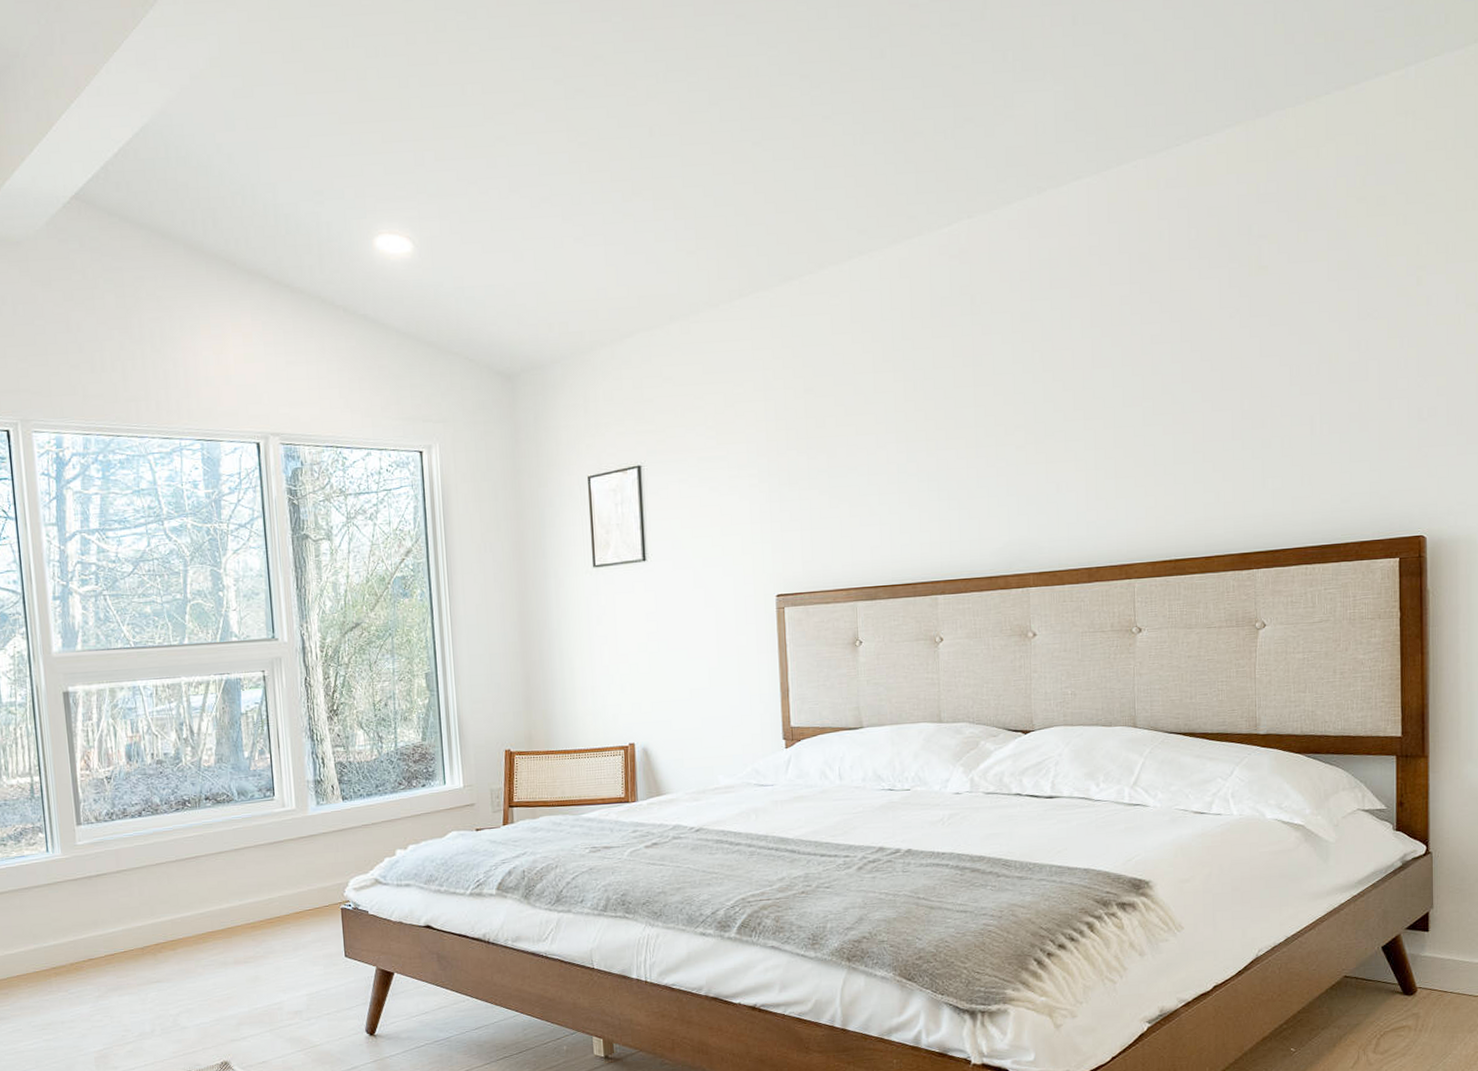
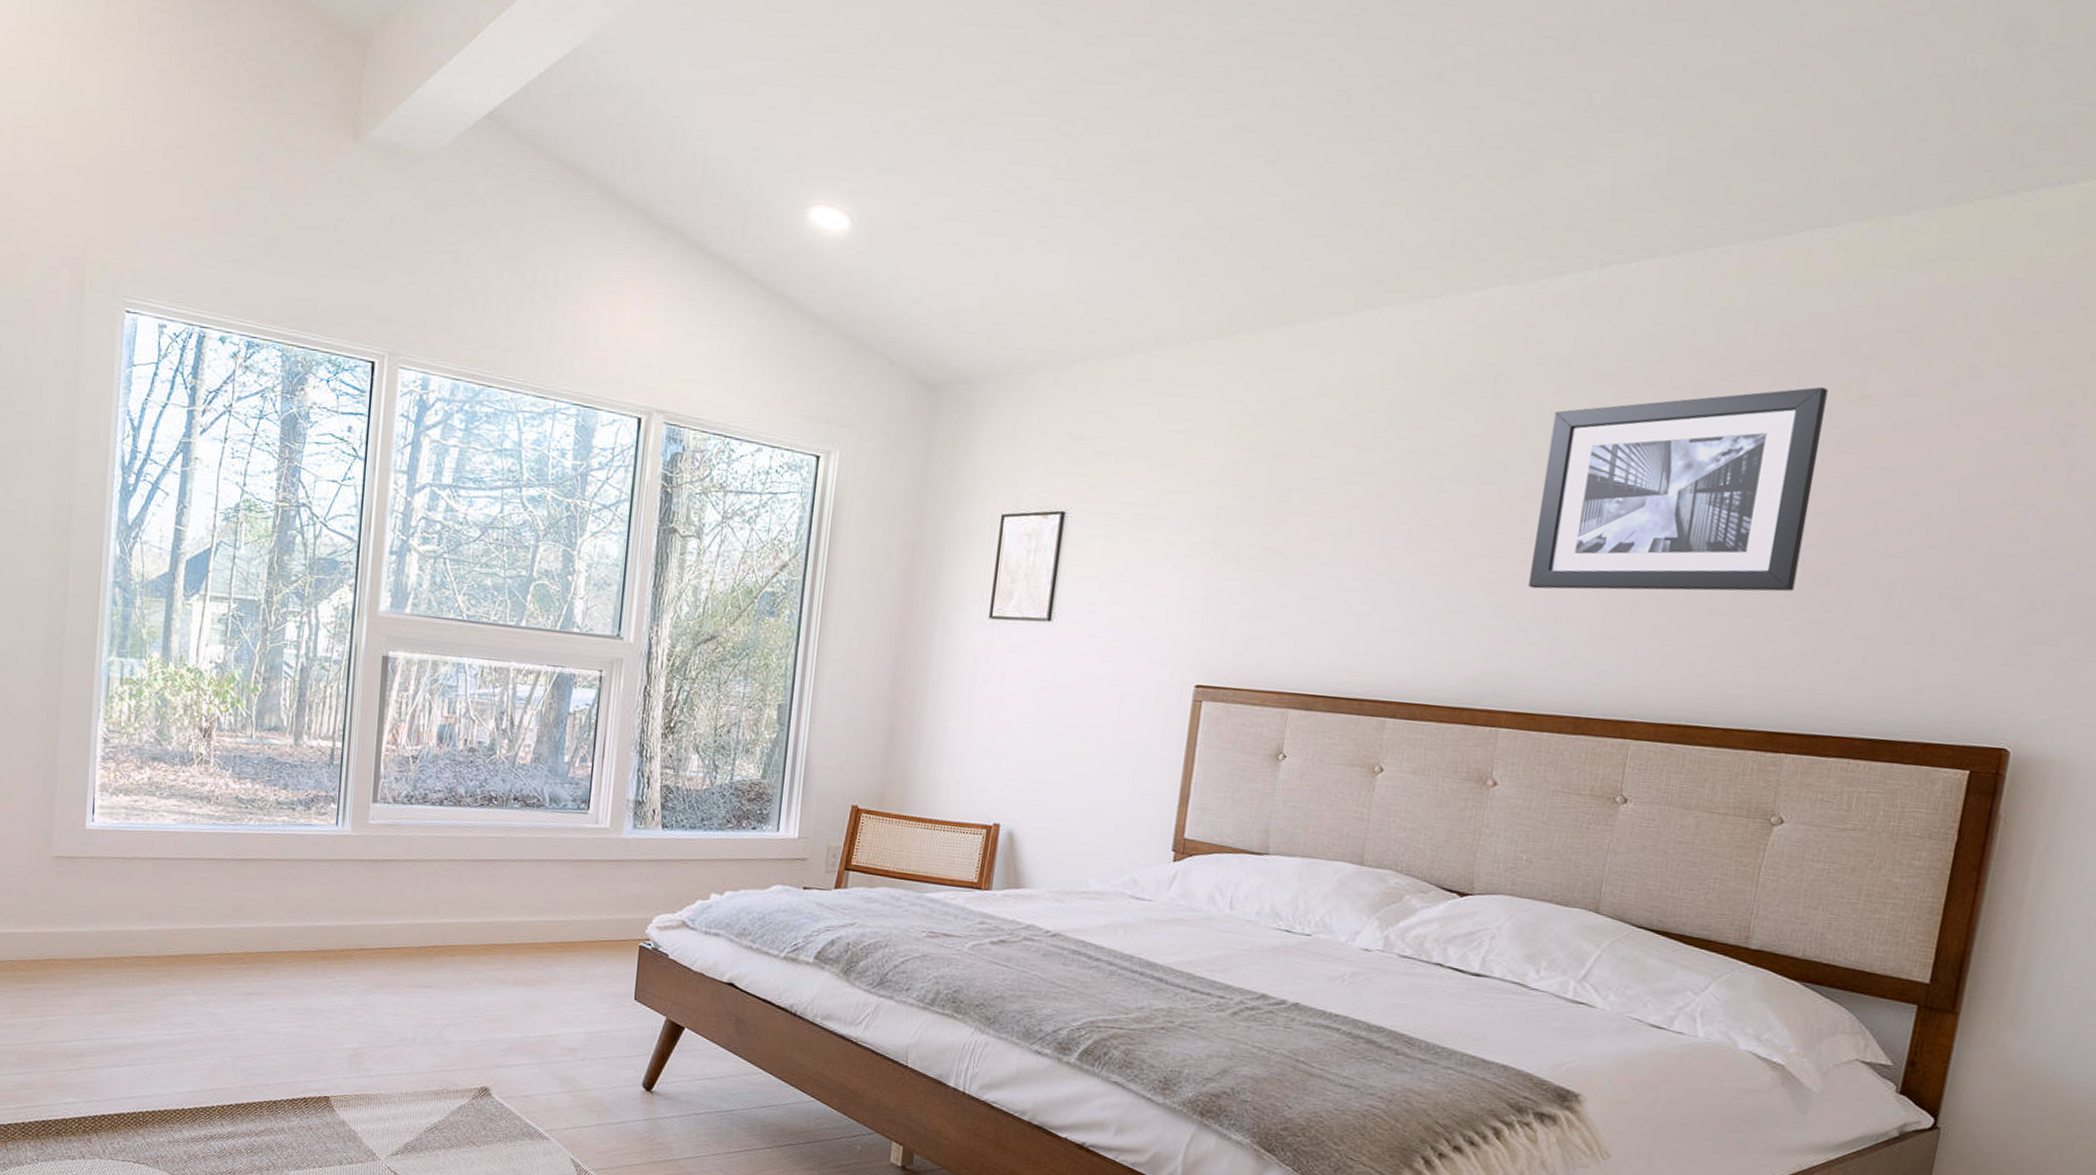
wall art: none [1025,265,1238,467] -> present [1529,386,1828,592]

